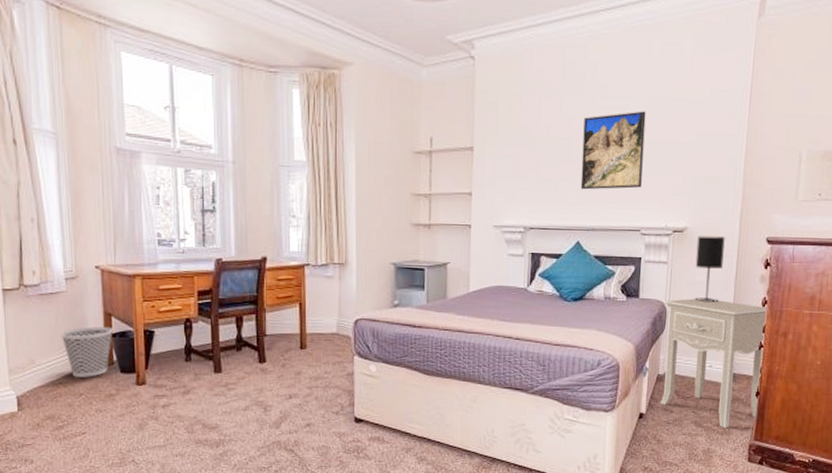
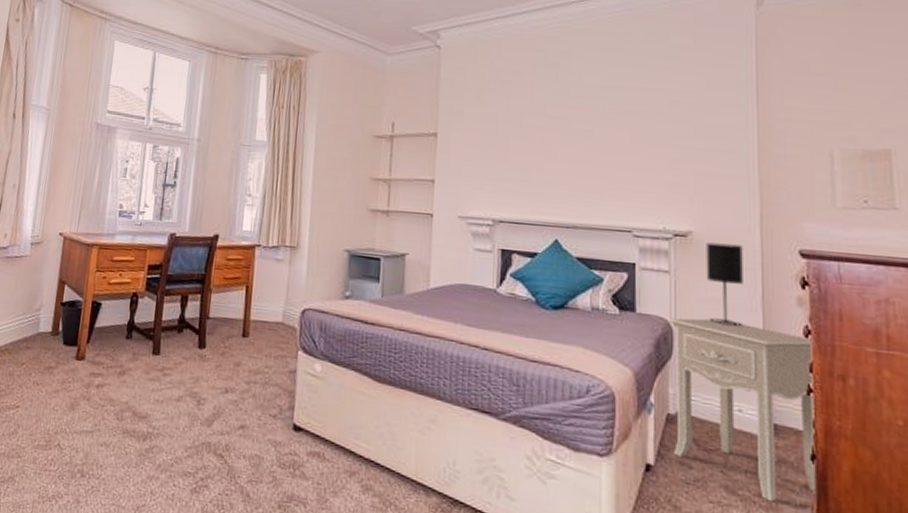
wastebasket: present [60,327,114,377] -> none [16,293,65,346]
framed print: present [580,111,646,190] -> none [557,101,631,184]

